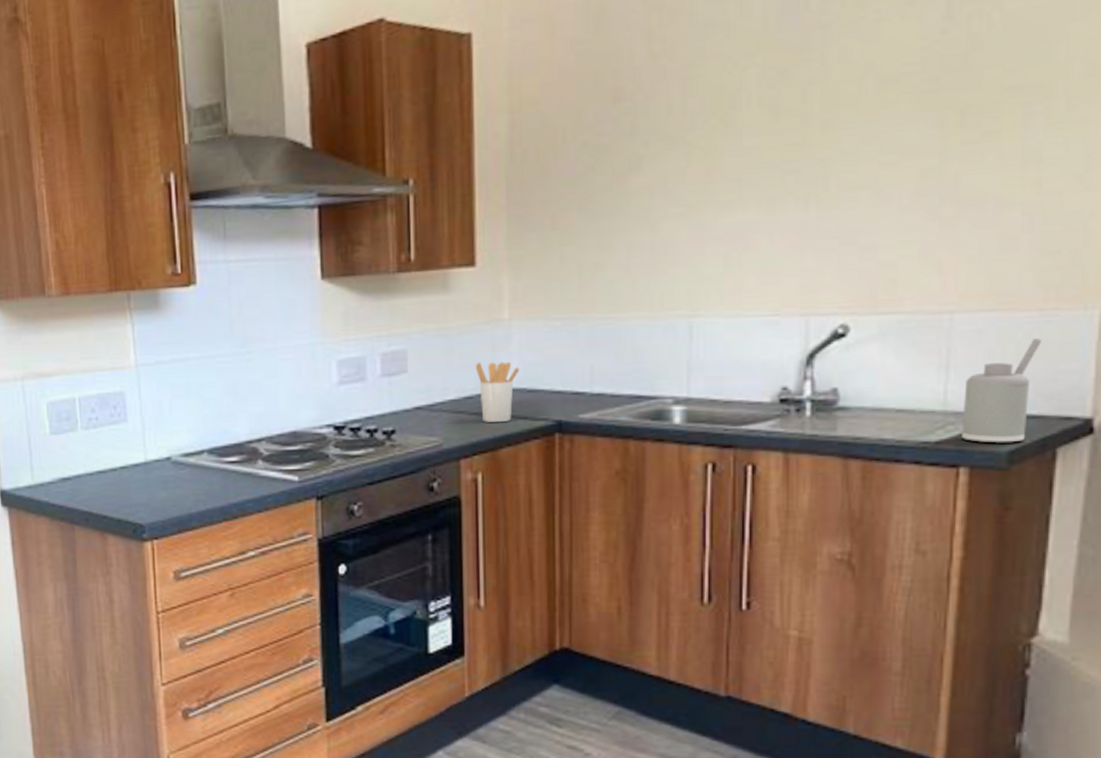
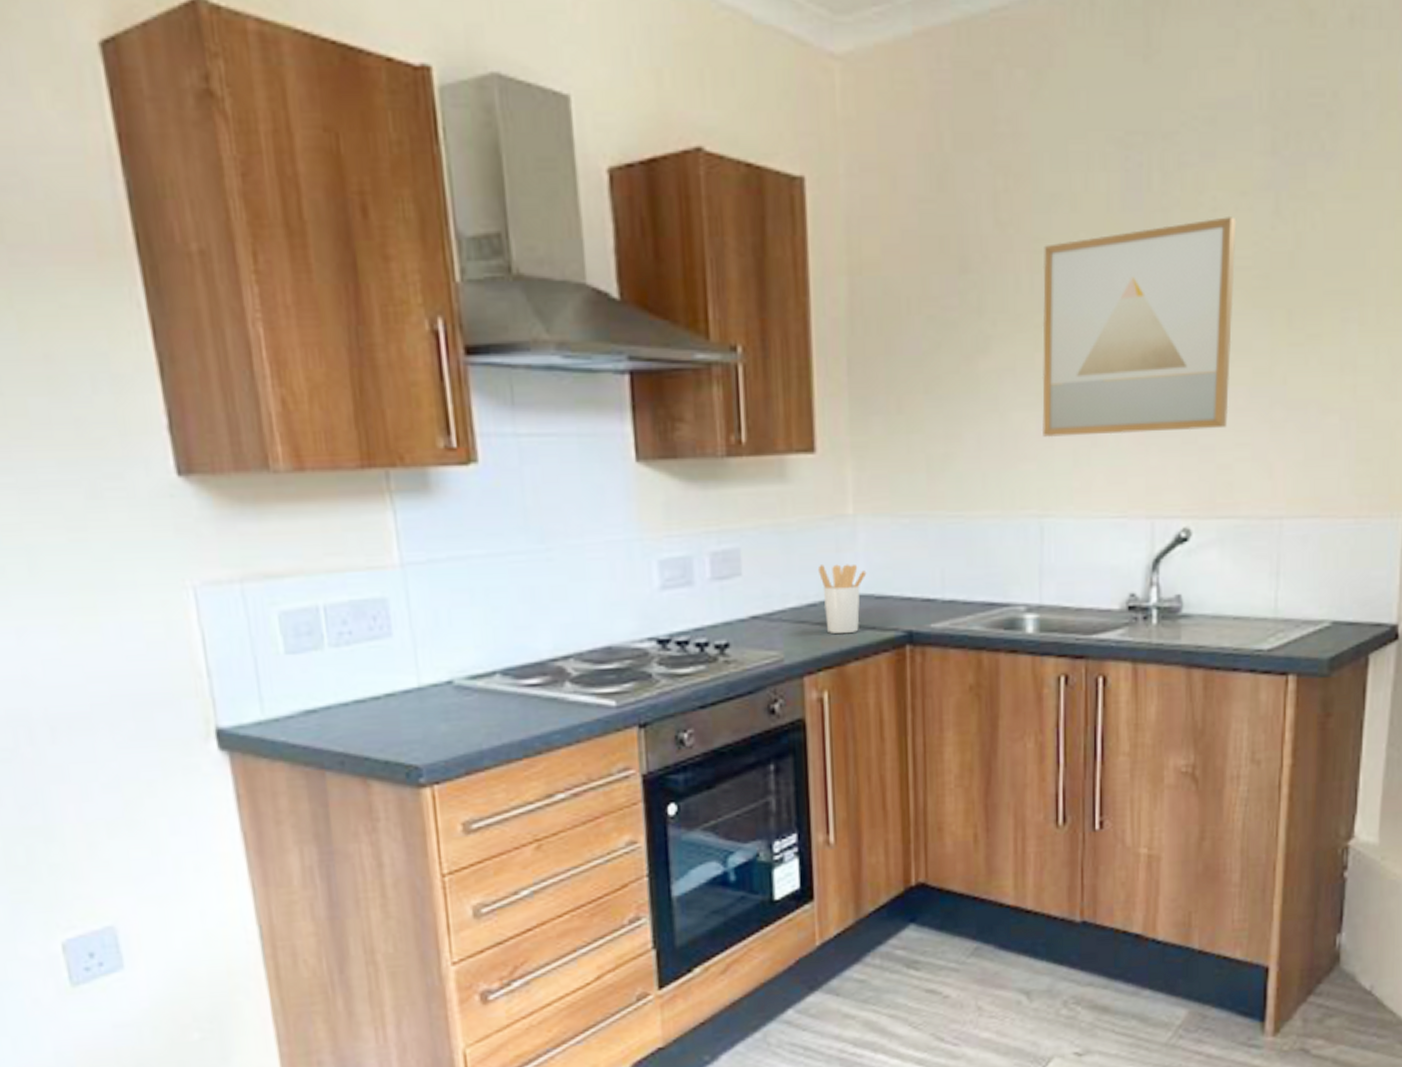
wall art: none [693,26,903,245] -> present [1042,217,1237,438]
soap dispenser: present [962,339,1041,444] -> none [1290,546,1356,651]

